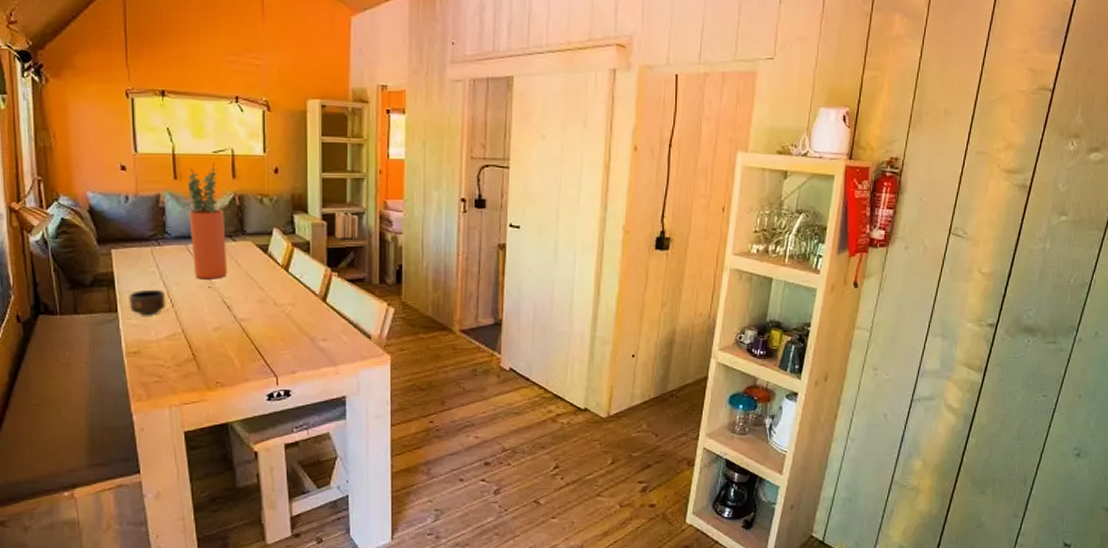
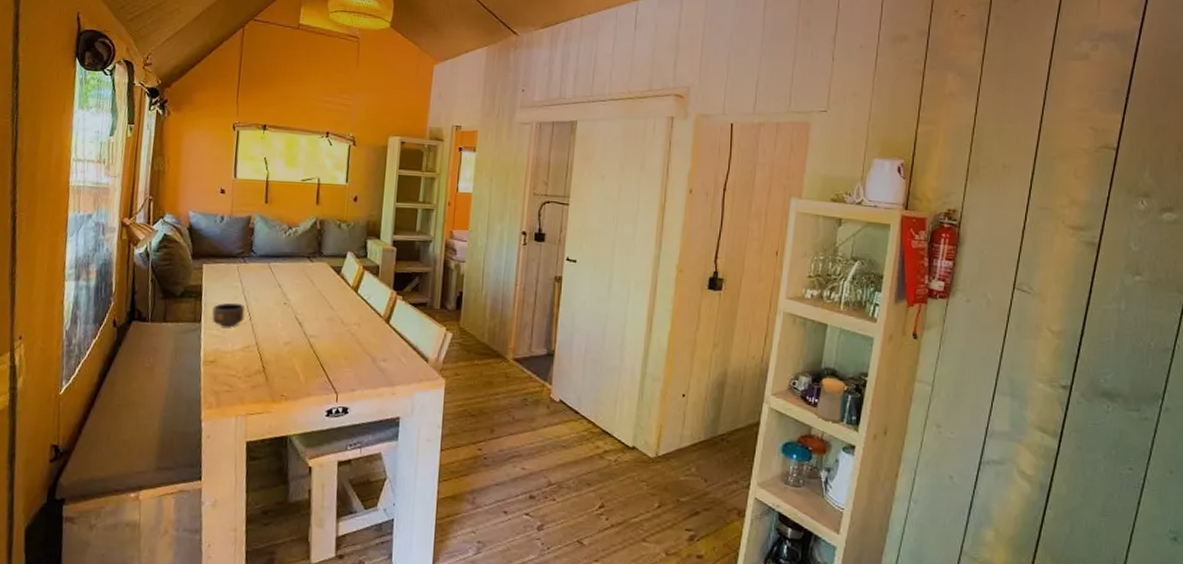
vase: present [188,162,228,279] -> none [273,189,306,297]
books: present [334,211,358,239] -> none [402,239,426,266]
salt shaker: none [760,329,790,372] -> present [815,377,846,422]

